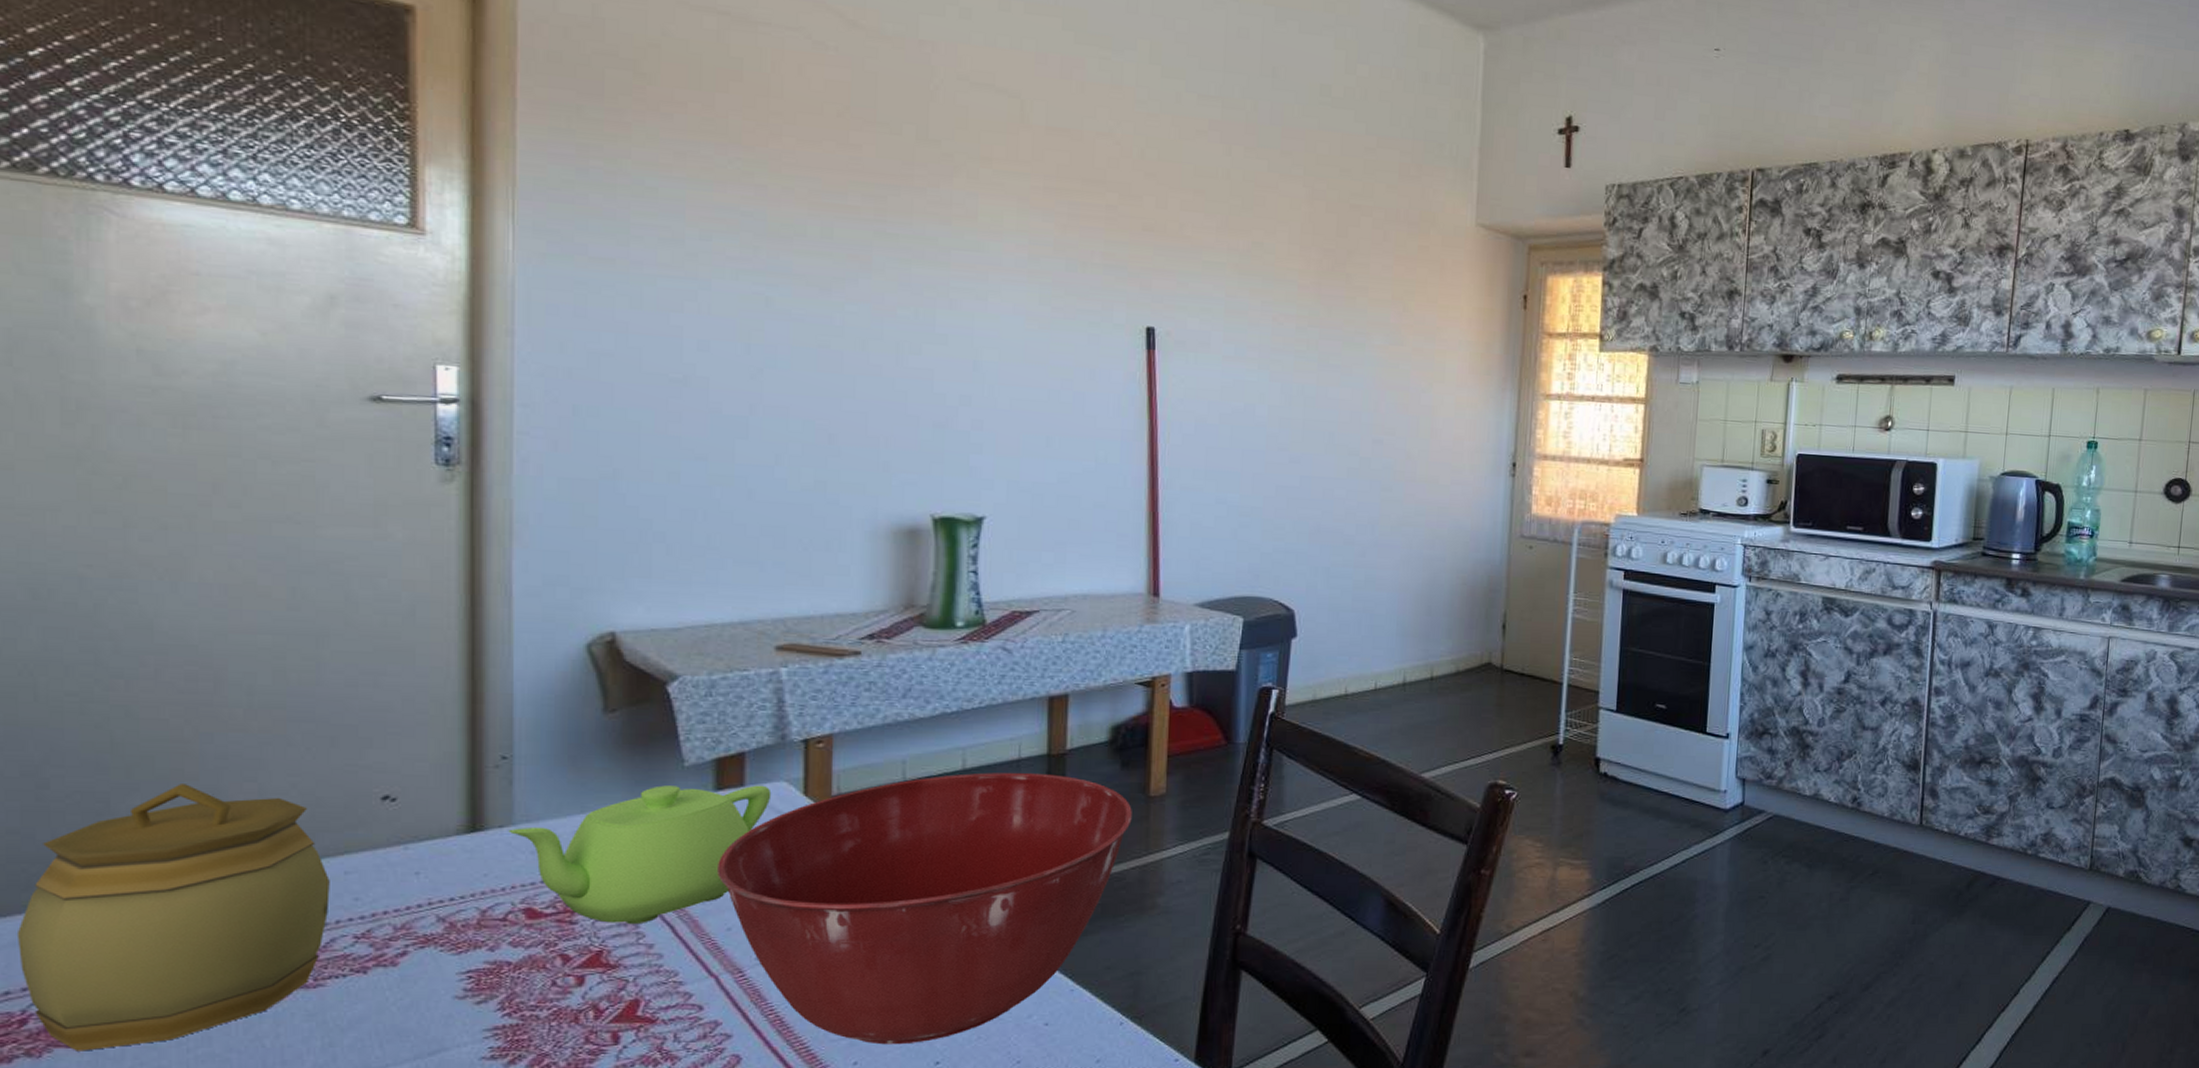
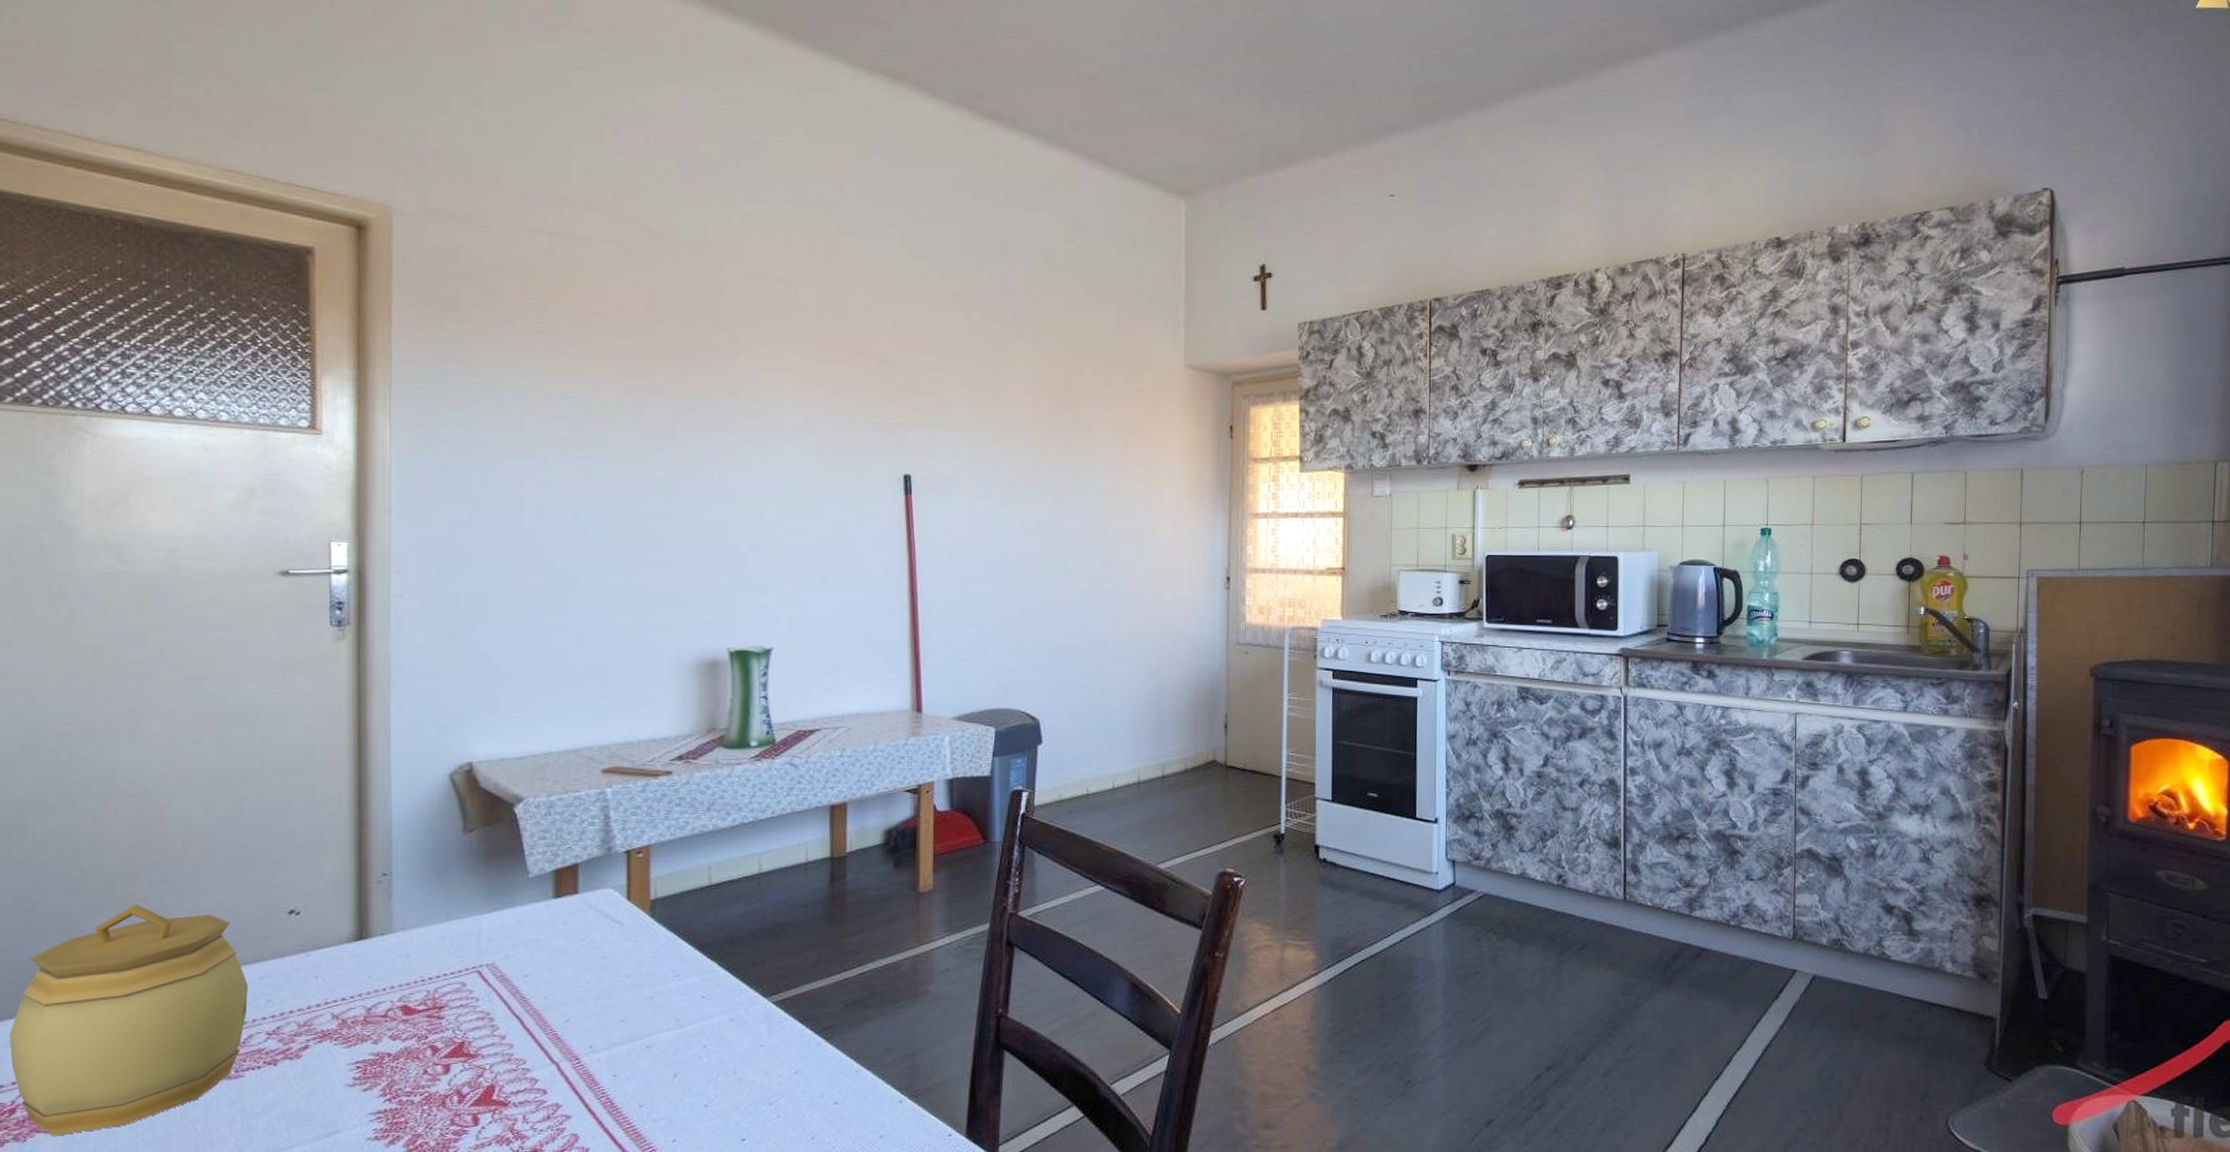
teapot: present [508,785,772,925] -> none [388,892,601,1018]
mixing bowl: present [717,772,1132,1045] -> none [557,875,904,1124]

